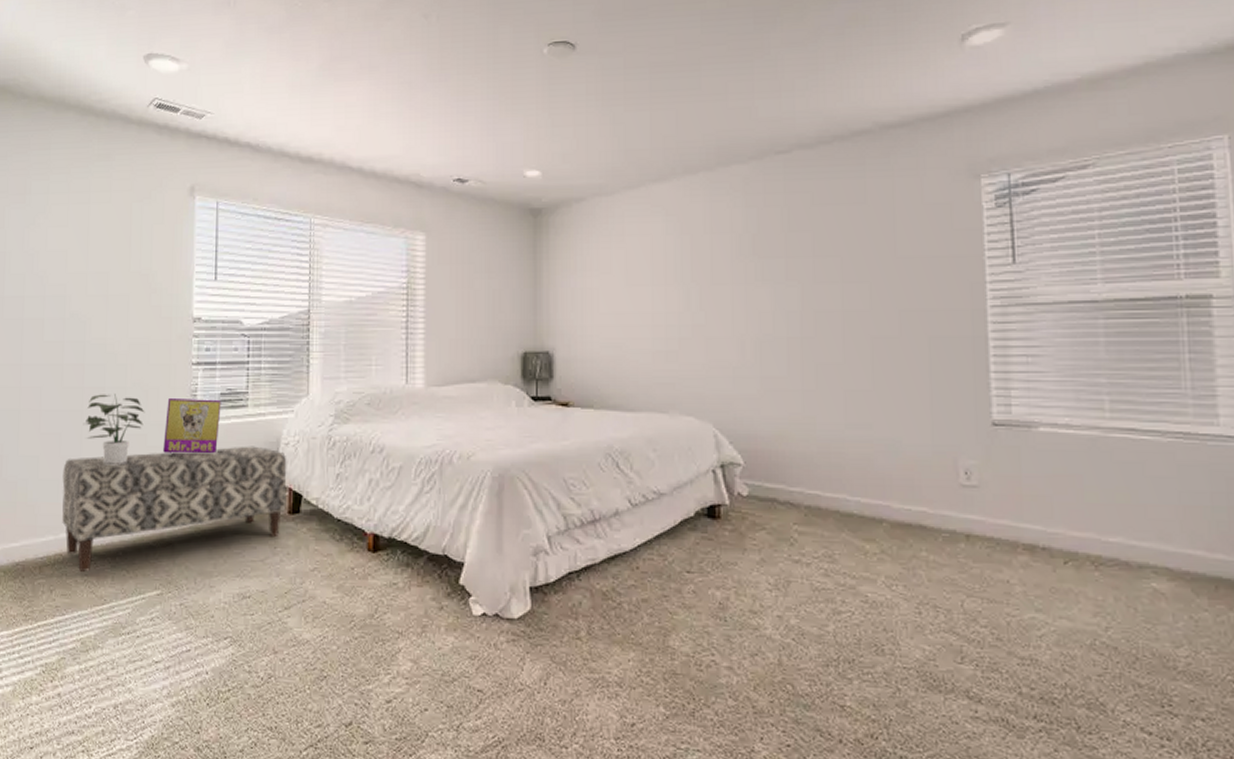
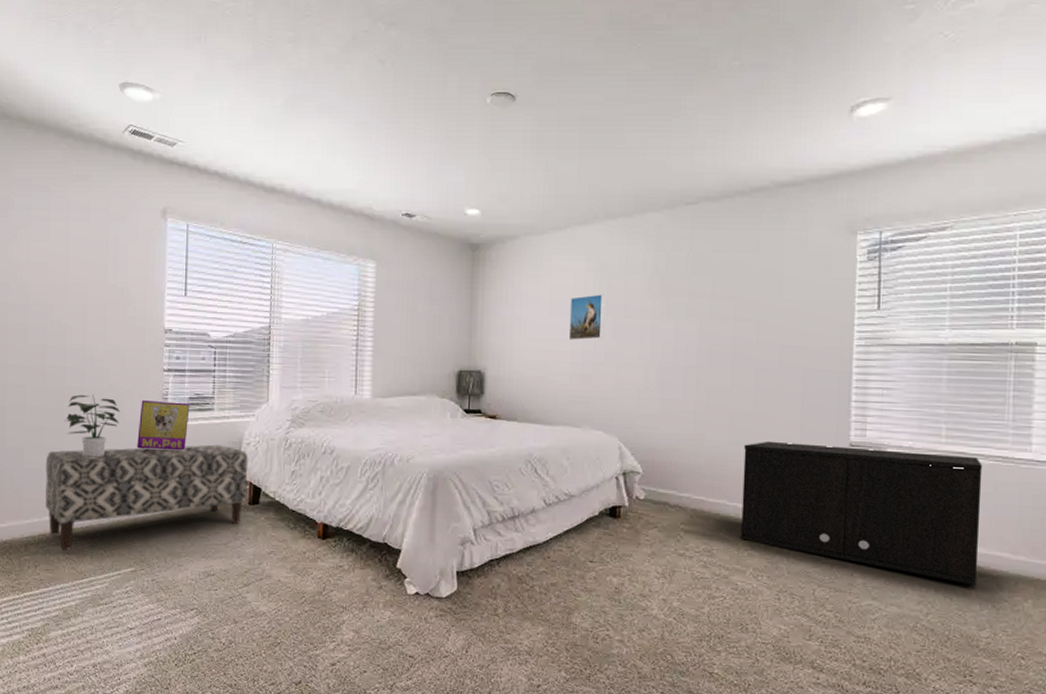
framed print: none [648,259,688,313] -> present [568,294,604,341]
storage cabinet: none [864,422,1167,591] -> present [740,441,983,585]

